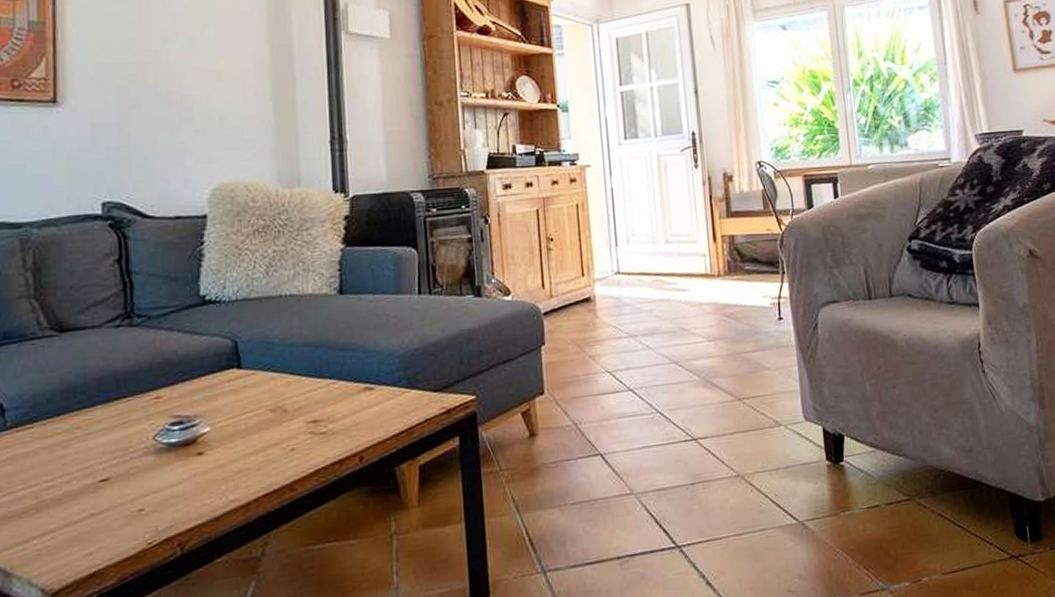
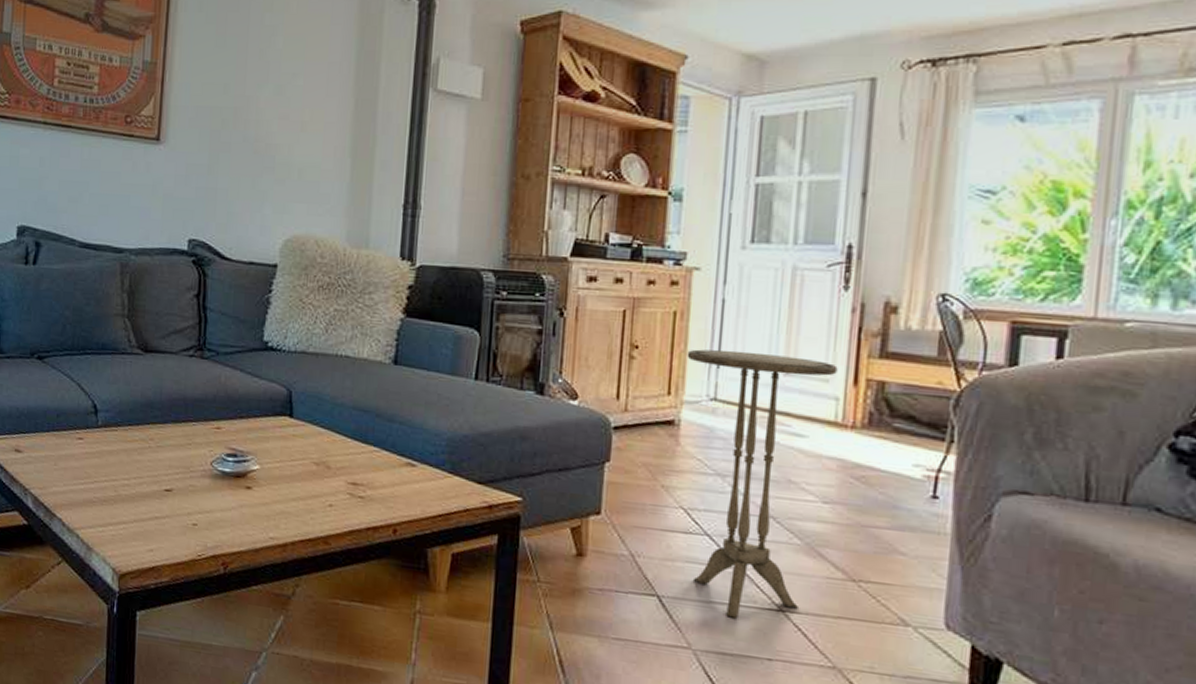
side table: none [591,227,705,457] -> present [687,349,838,619]

